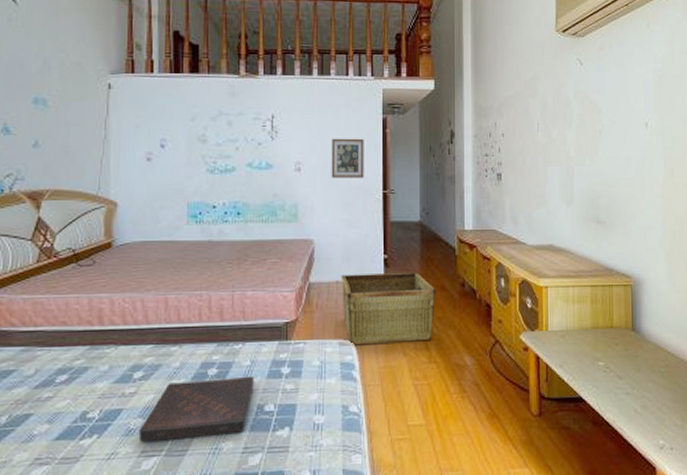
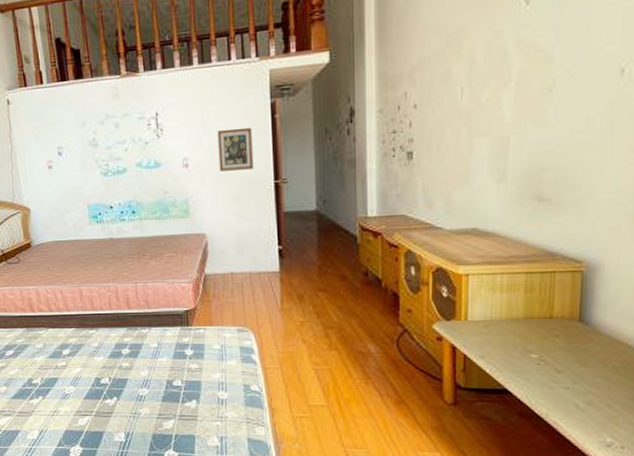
book: present [138,376,254,442] -> none [72,356,162,404]
hamper: present [341,271,436,346] -> none [235,261,336,332]

